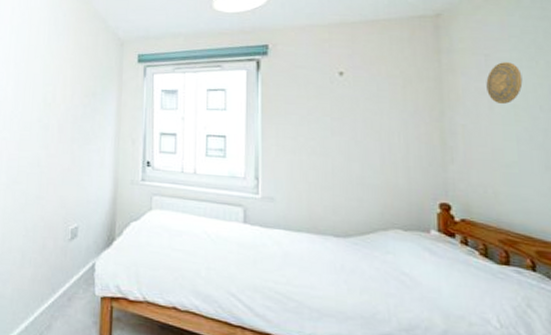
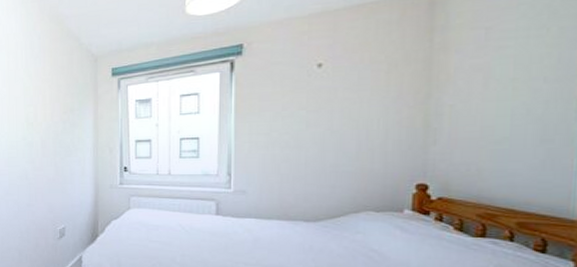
decorative plate: present [486,62,523,104] -> none [483,33,528,79]

